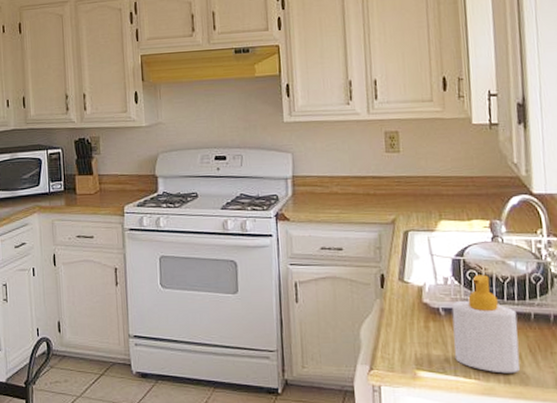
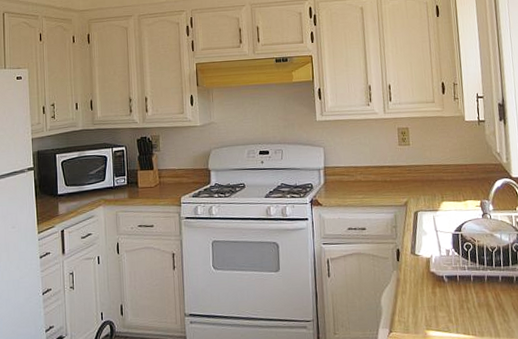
soap bottle: present [451,275,520,374] -> none [453,246,507,329]

